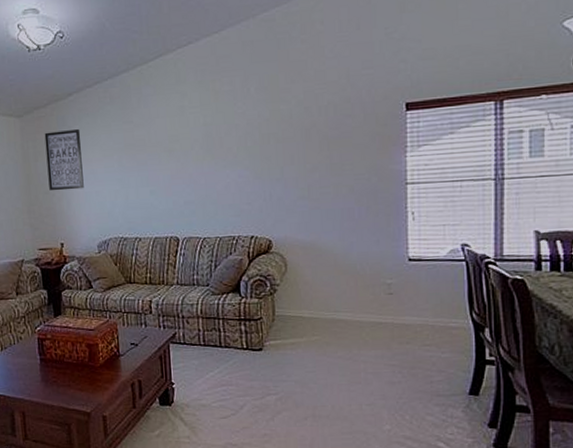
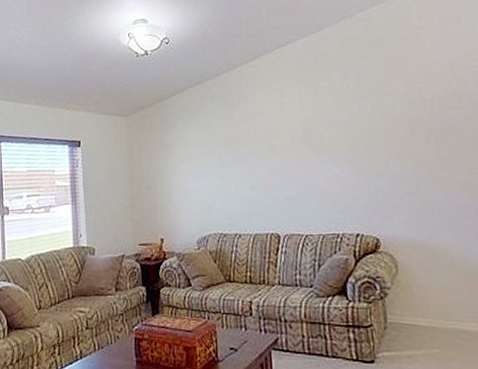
wall art: present [44,129,84,191] -> none [148,127,185,187]

